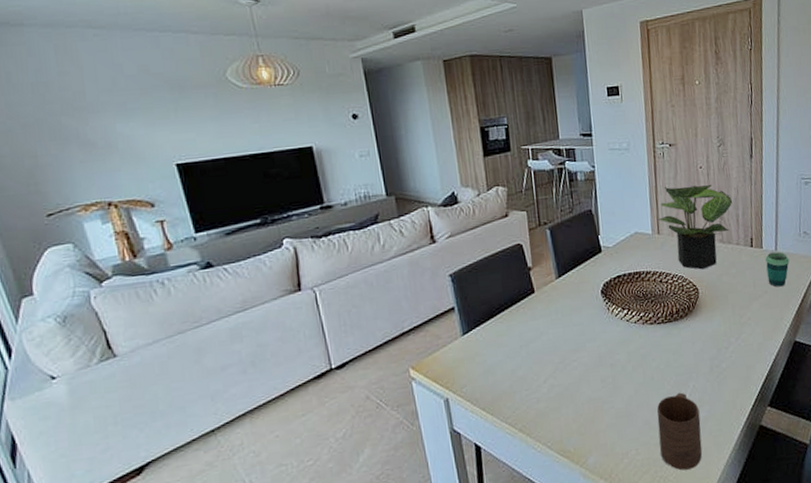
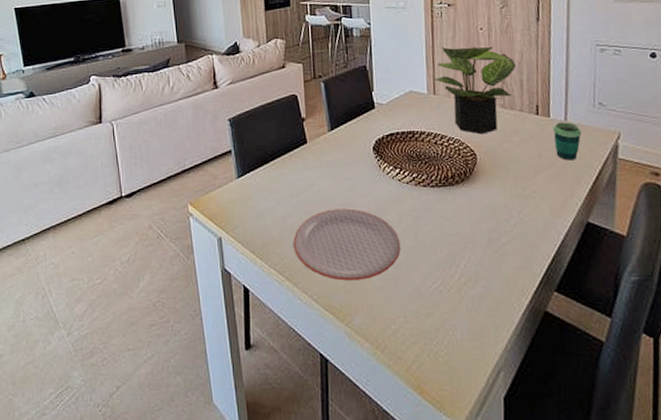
plate: none [524,353,631,425] -> present [293,208,401,281]
cup: present [657,392,702,471] -> none [428,262,478,348]

